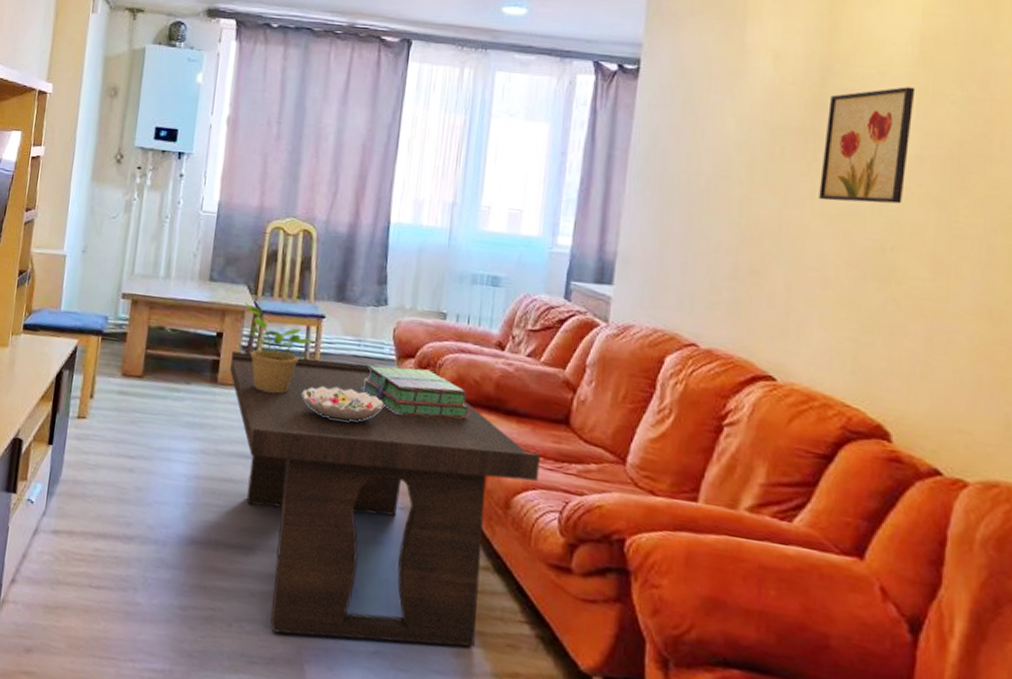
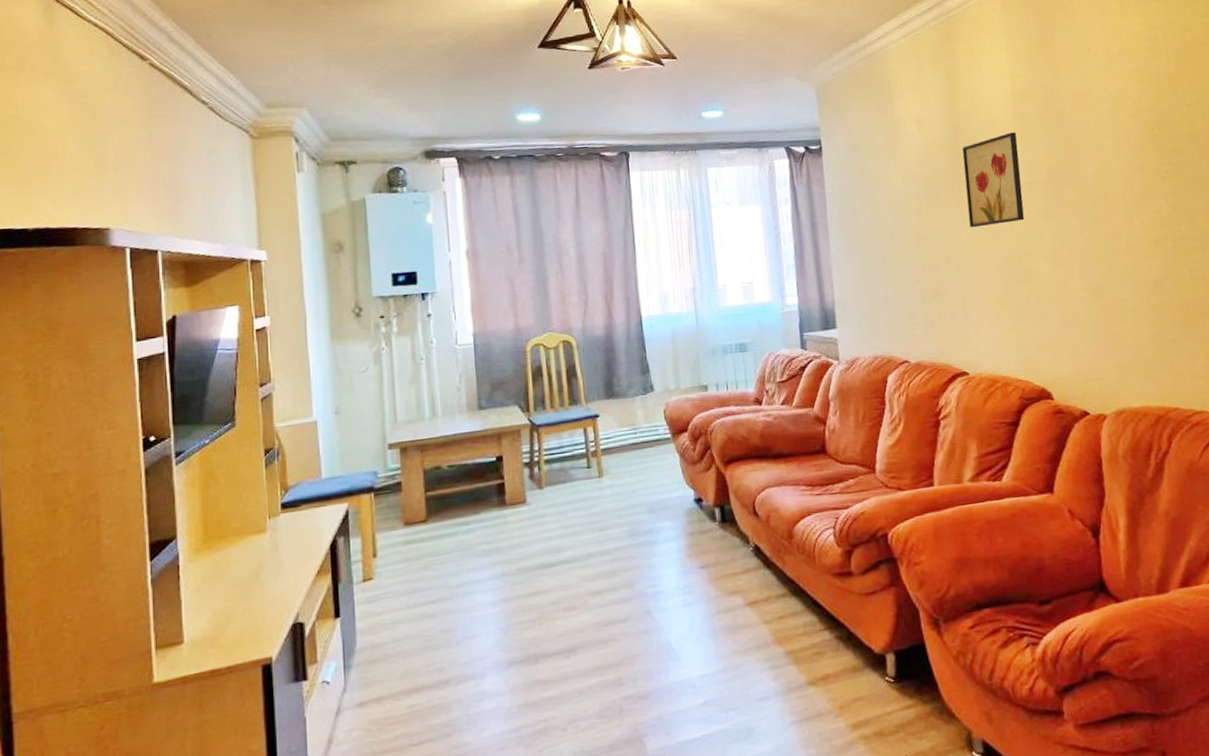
coffee table: present [230,350,541,648] -> none [515,437,811,720]
potted plant: present [245,302,313,394] -> none [519,421,592,501]
decorative bowl: present [302,386,384,422] -> none [591,474,669,507]
stack of books: present [362,365,469,418] -> none [645,438,743,485]

